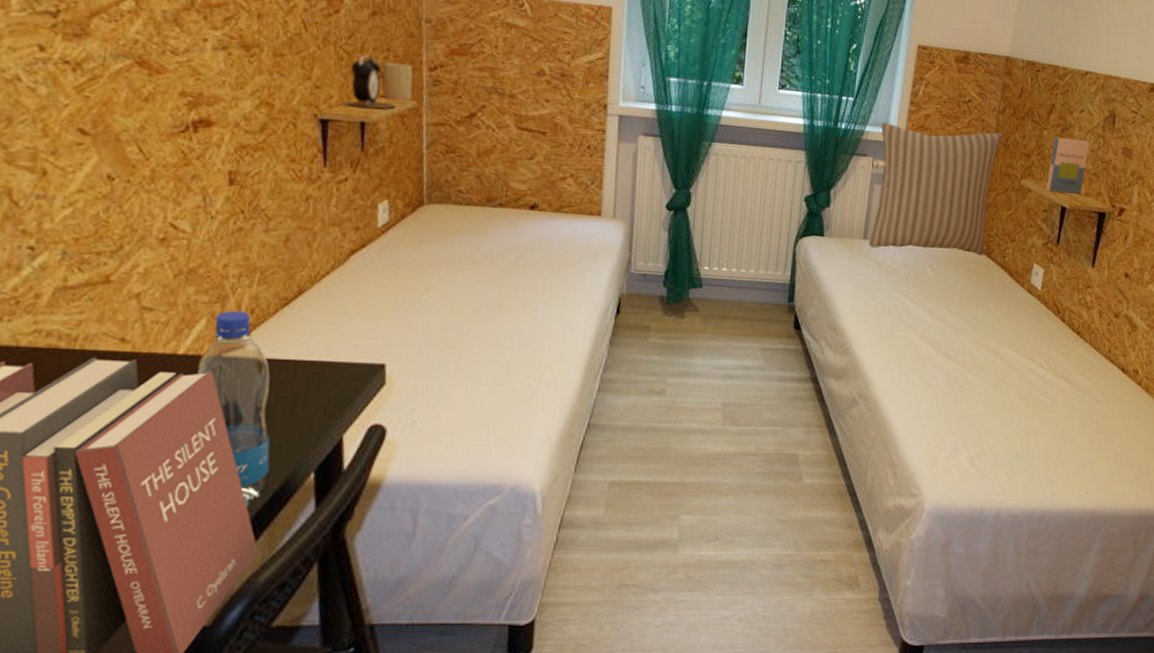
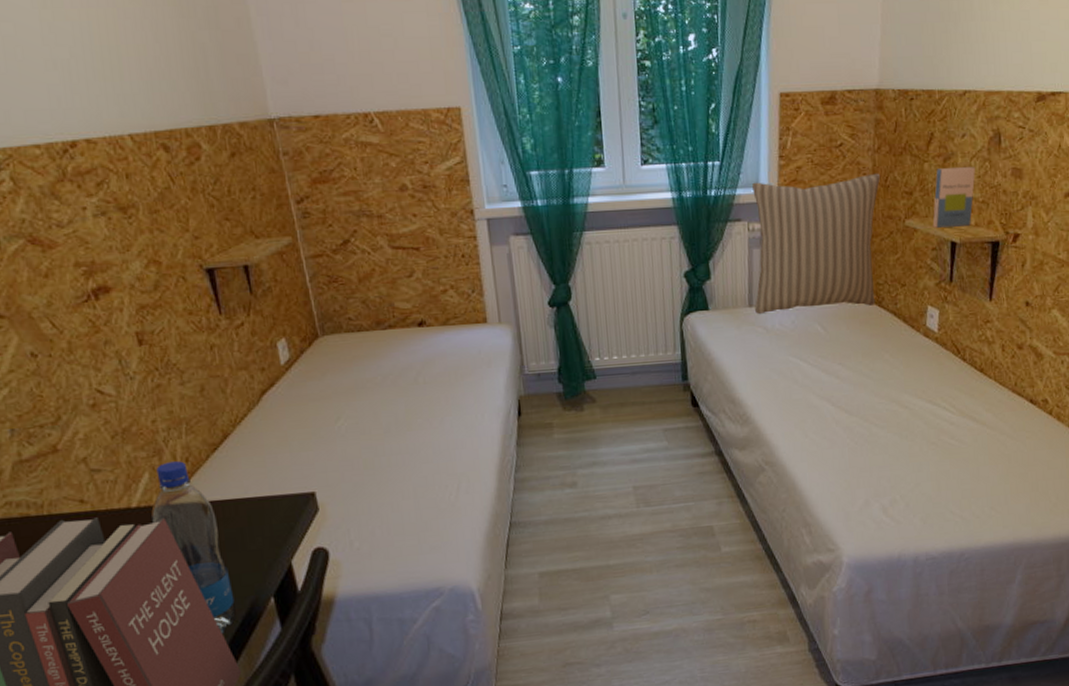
alarm clock: present [341,55,396,110] -> none [222,198,273,252]
candle: present [381,62,414,101] -> none [251,200,287,240]

